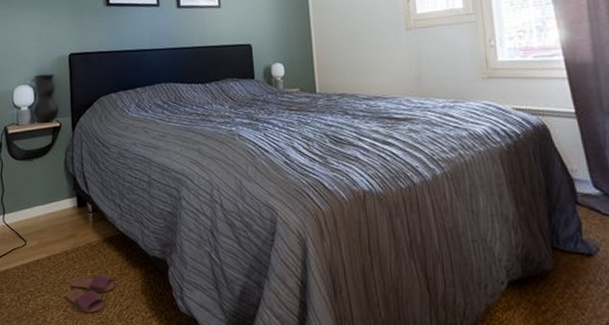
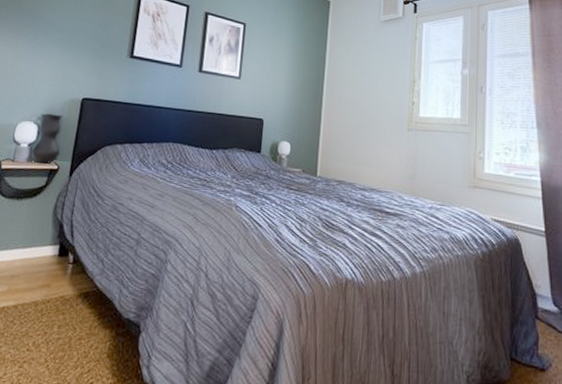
slippers: present [65,273,116,313] -> none [24,330,82,373]

